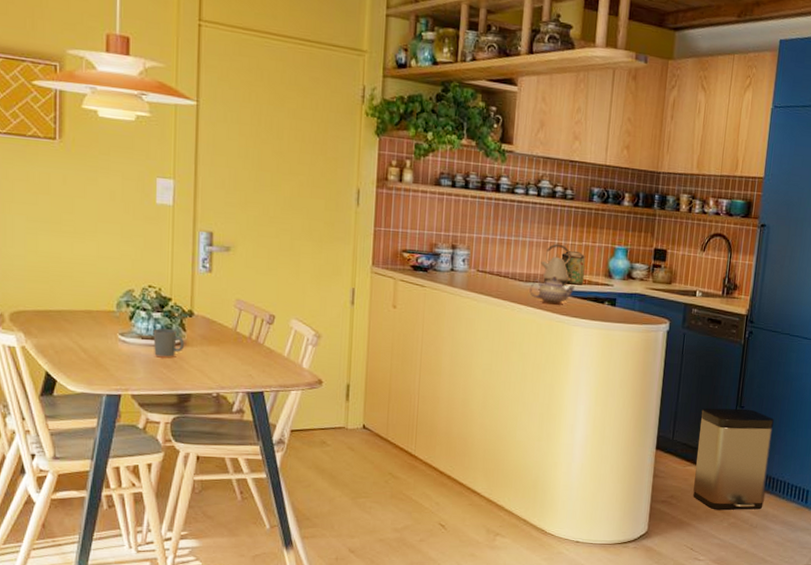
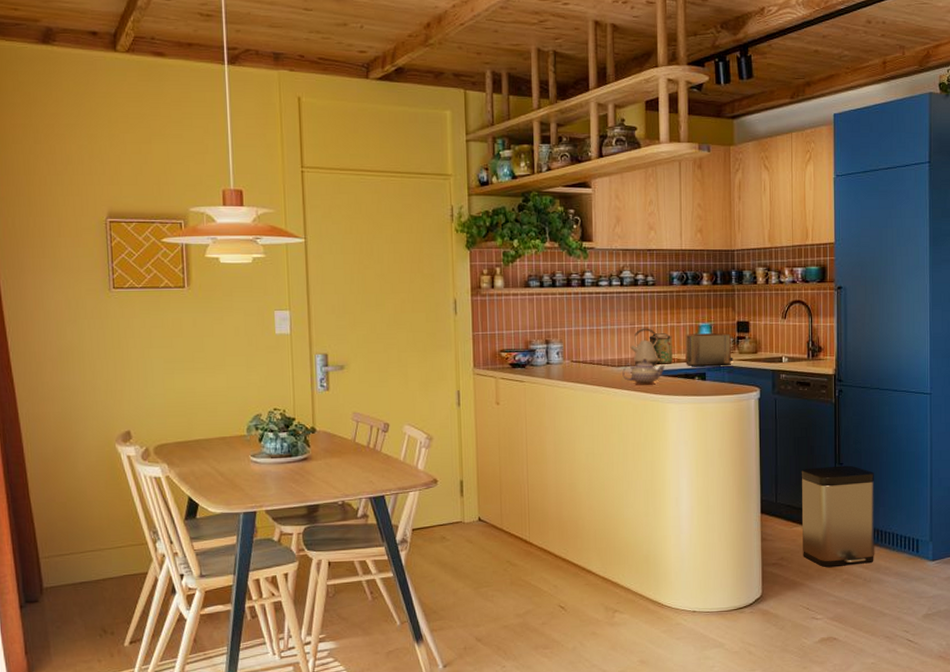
mug: present [153,328,185,358] -> none [281,446,310,474]
toaster: none [597,255,648,293] -> present [685,333,733,367]

